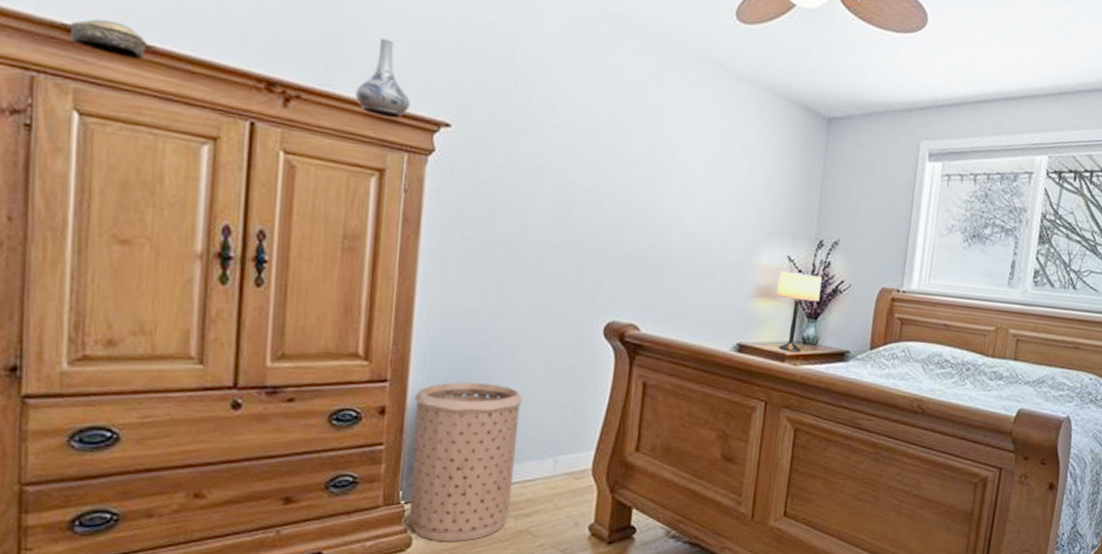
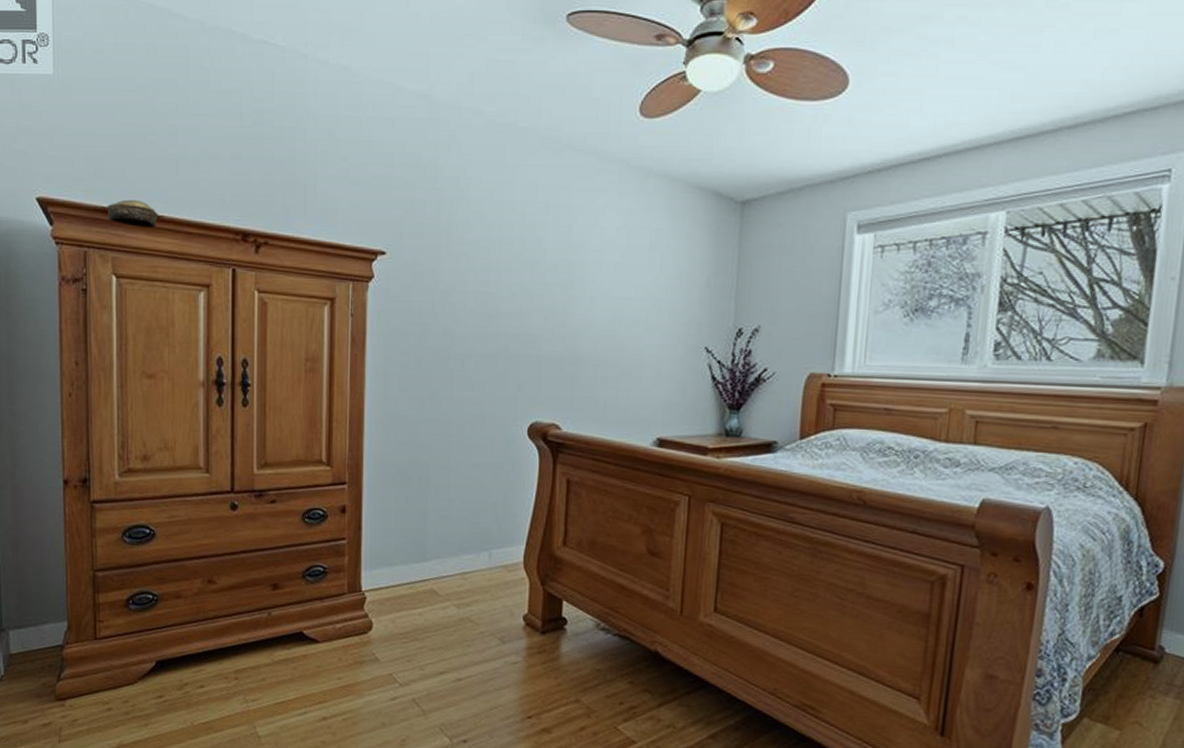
decorative vase: present [355,38,411,118] -> none [309,183,352,252]
laundry basket: present [409,382,523,542] -> none [368,483,459,627]
table lamp: present [777,270,822,353] -> none [695,362,743,445]

